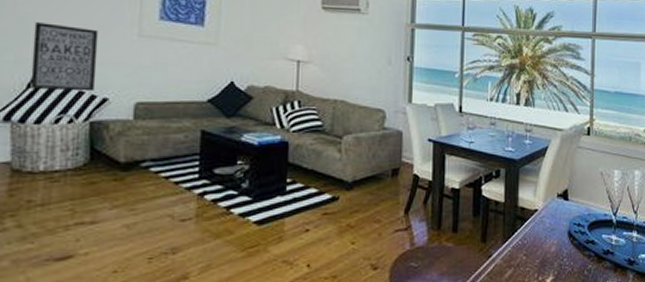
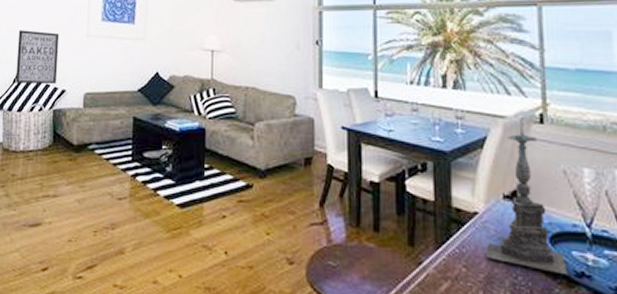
candle holder: none [541,130,599,254] -> present [485,118,569,276]

